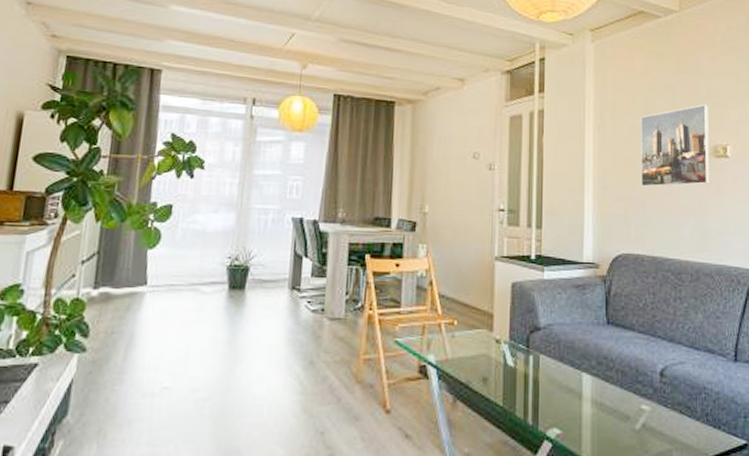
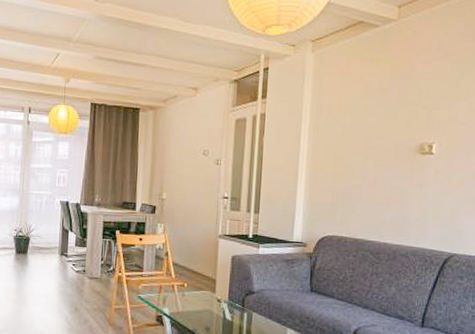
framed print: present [640,103,710,187] -> none [348,106,419,180]

